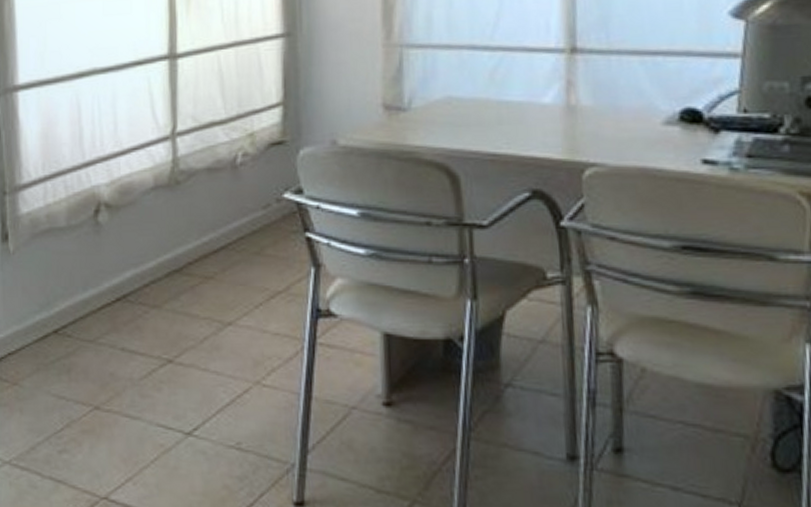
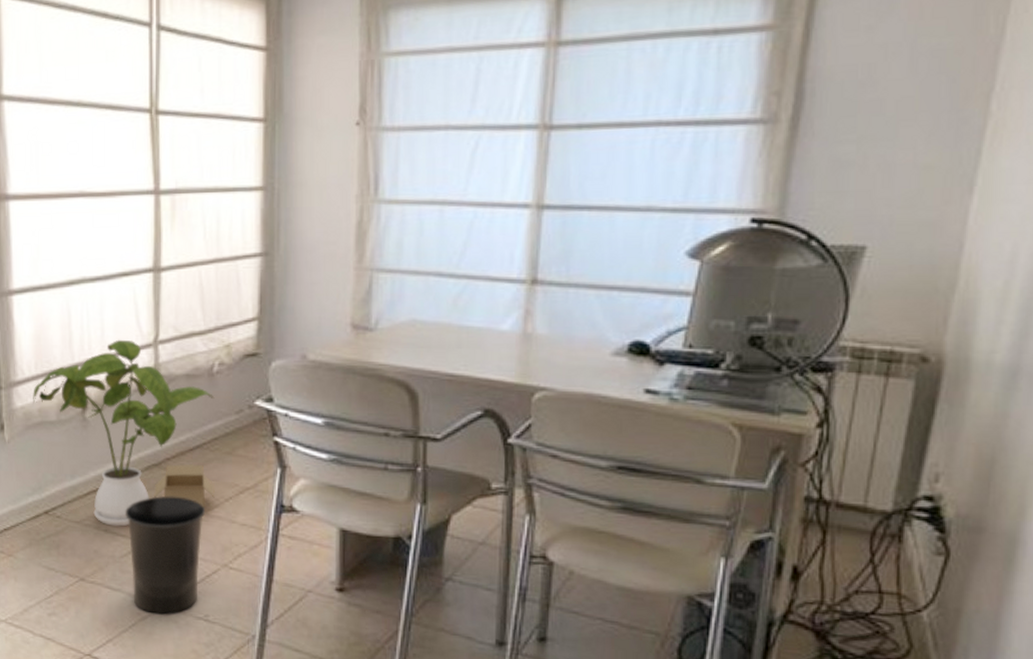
house plant: none [40,133,239,344] -> present [33,339,215,527]
waste bin: none [144,305,233,445] -> present [126,495,205,615]
cardboard box: none [175,268,243,318] -> present [154,464,215,509]

